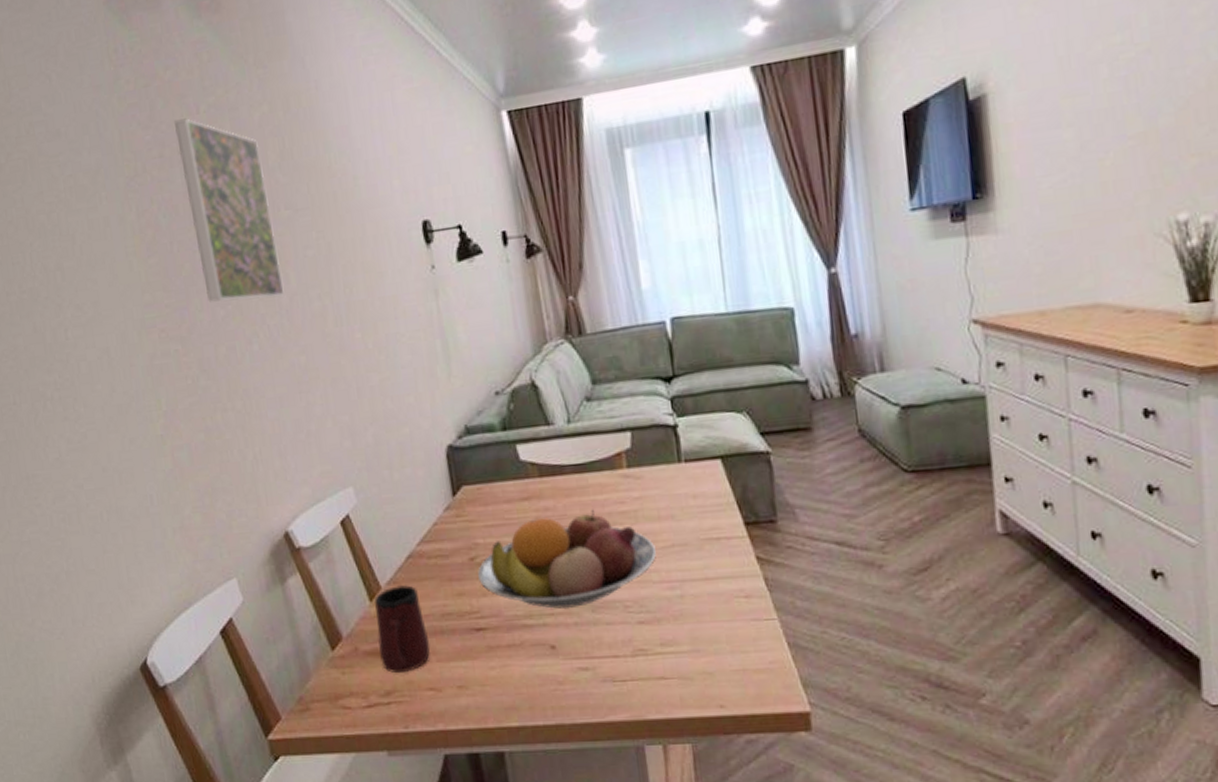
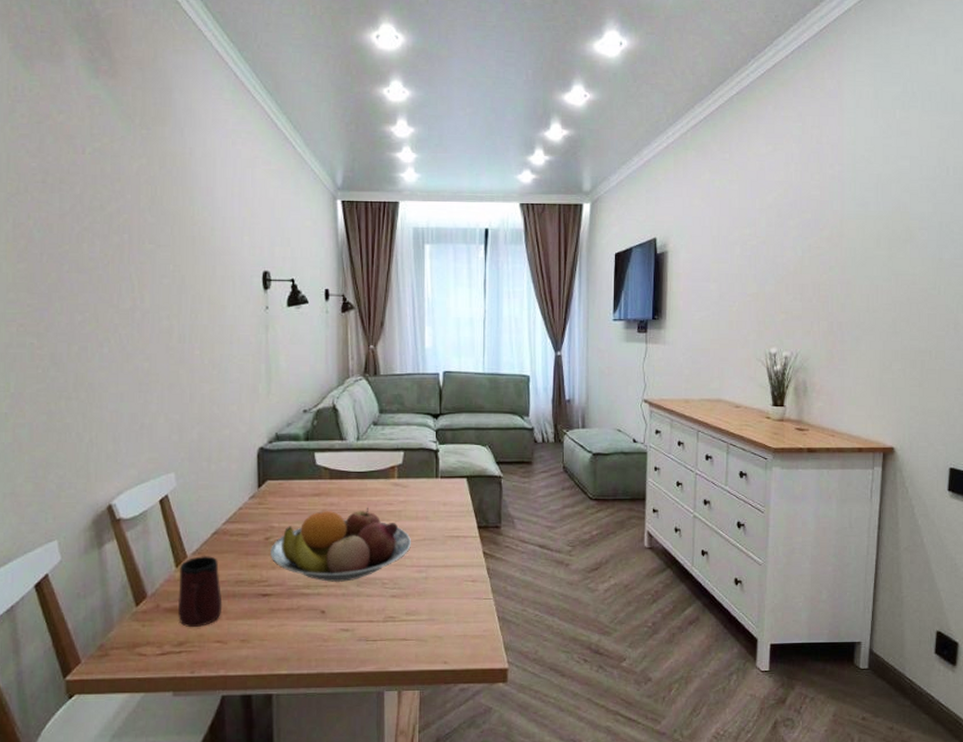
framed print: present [174,118,285,302] -> none [60,155,138,312]

